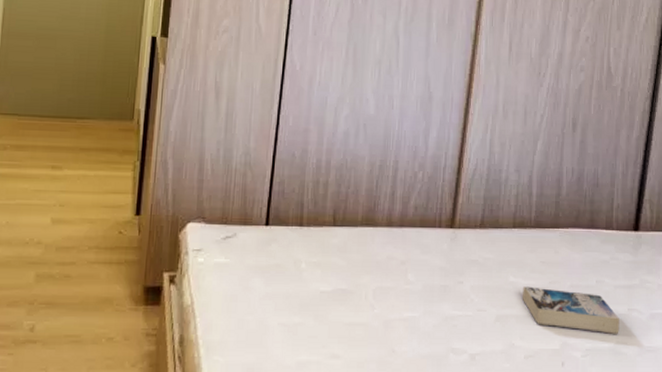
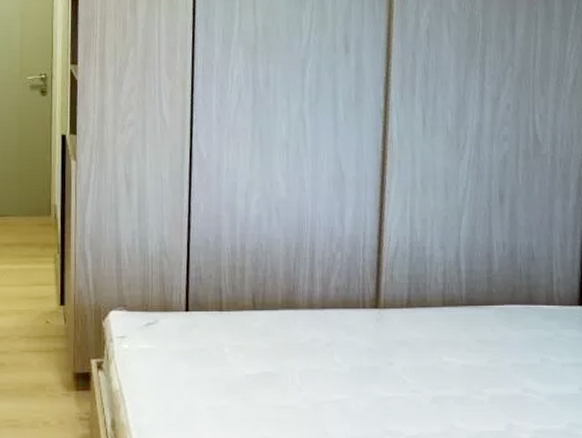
book: present [523,286,619,334] -> none [459,366,571,415]

